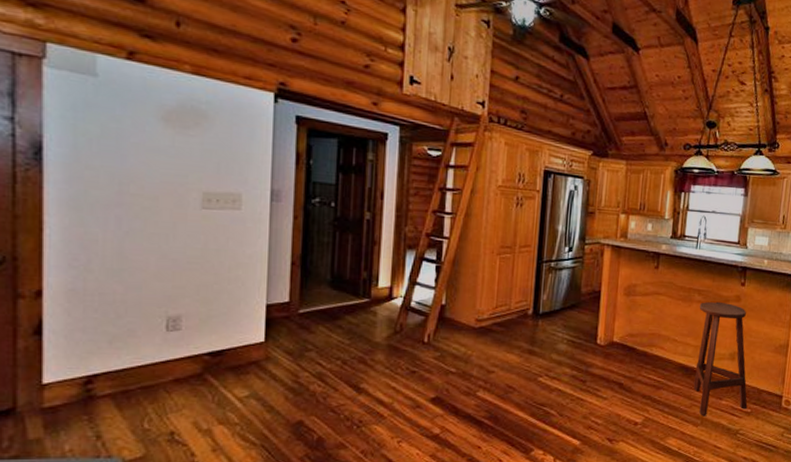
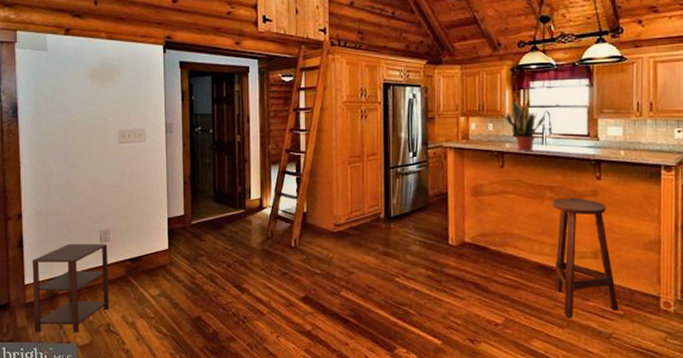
side table: none [55,332,177,446] -> present [32,243,110,333]
potted plant: none [665,201,702,255] -> present [506,99,545,152]

